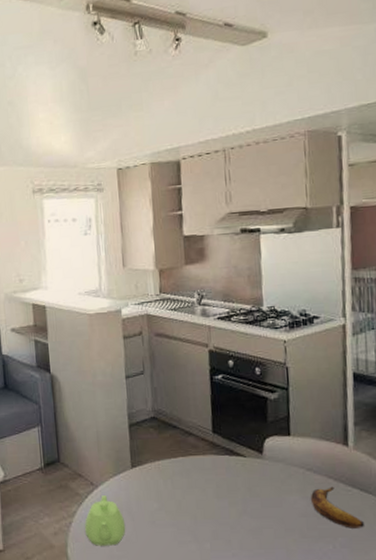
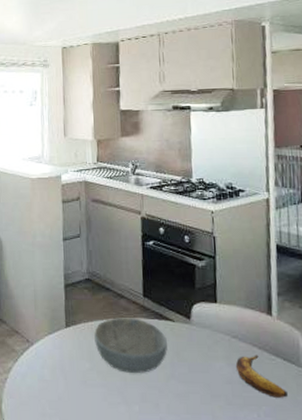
teapot: present [85,495,126,546] -> none [19,353,59,404]
bowl: none [161,454,239,511] -> present [94,316,167,373]

